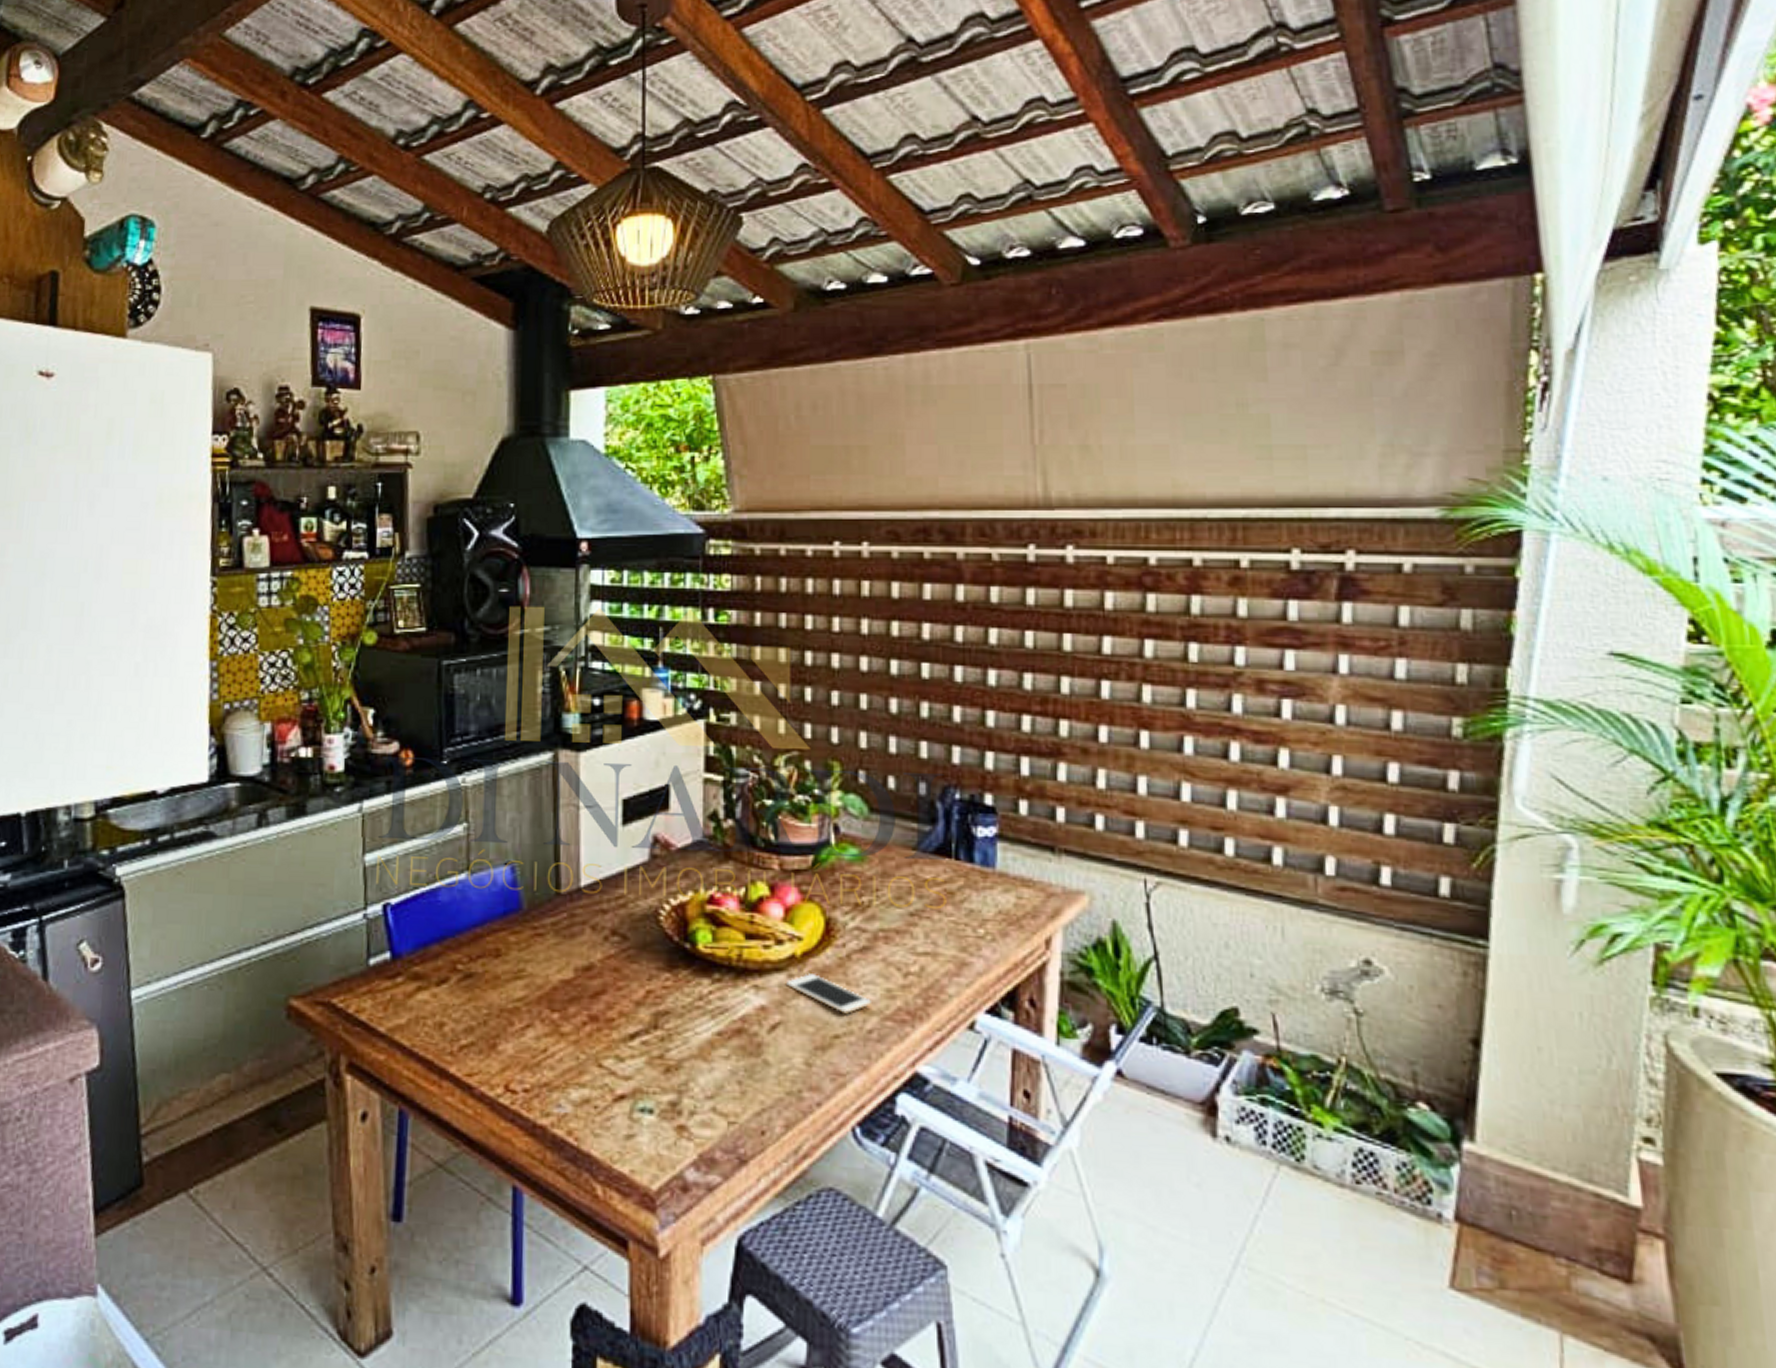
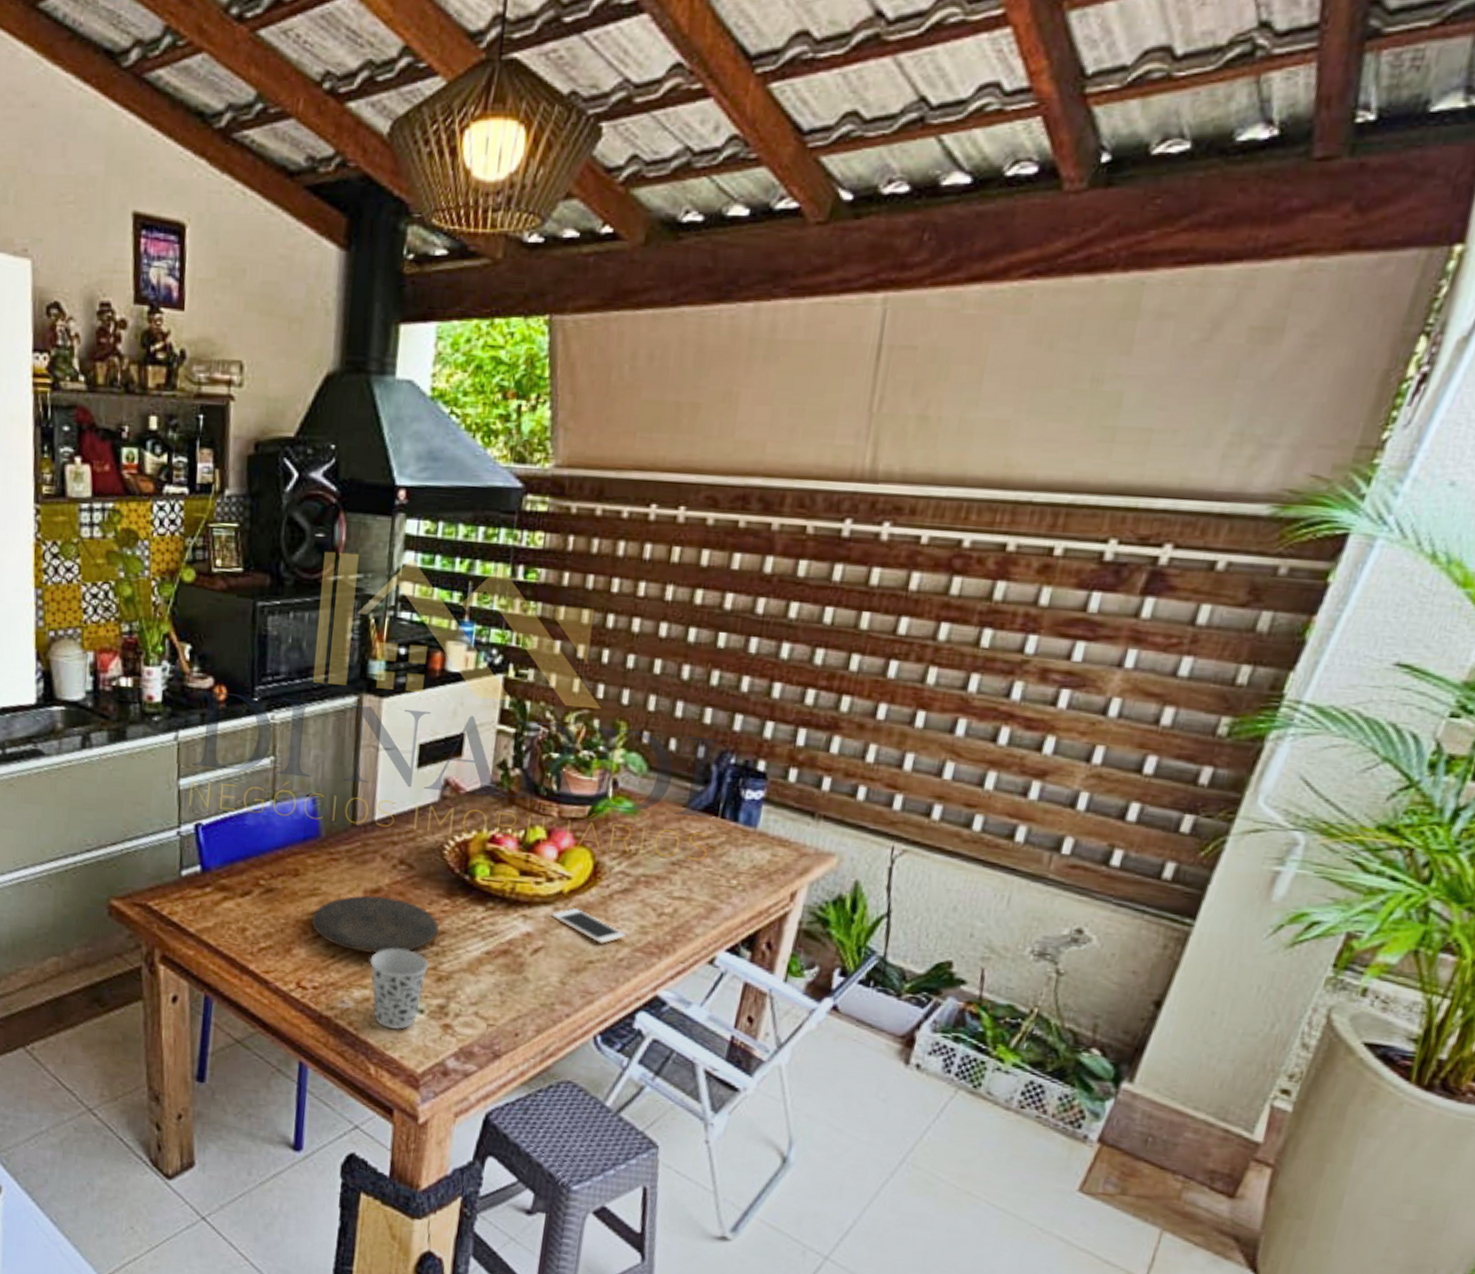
plate: none [517,974,663,1043] -> present [311,895,440,954]
cup: none [587,1035,655,1136] -> present [369,948,429,1030]

